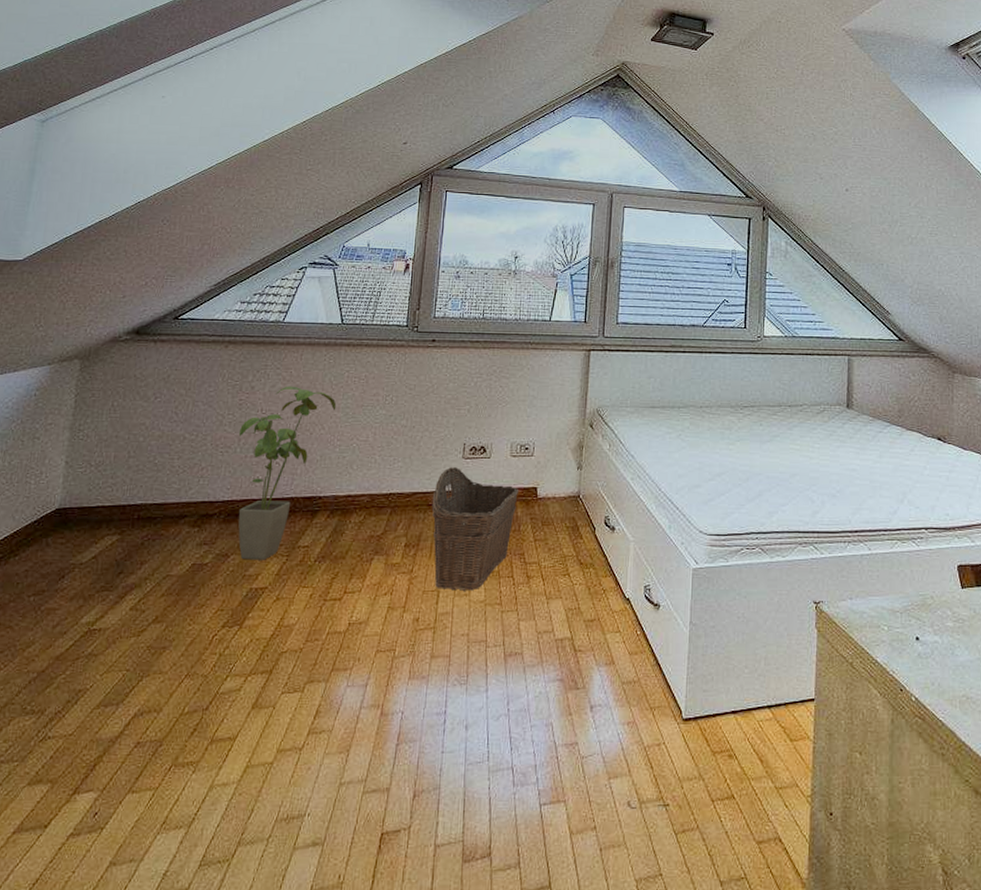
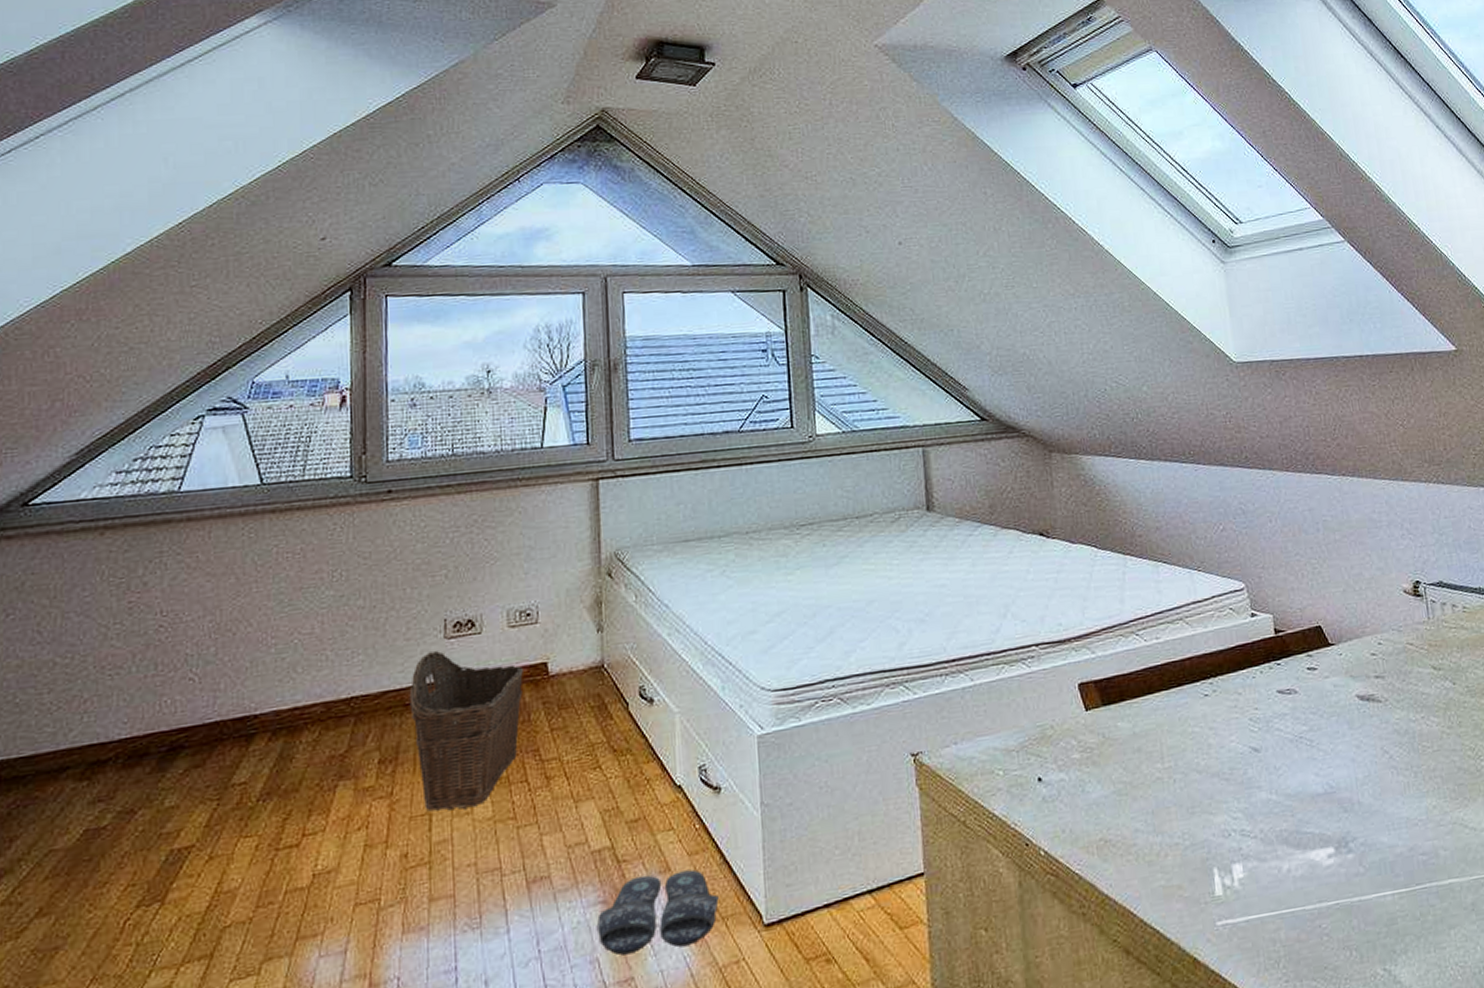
house plant: present [238,386,337,560] -> none [132,574,266,814]
slippers: none [554,664,649,724] -> present [597,869,719,955]

